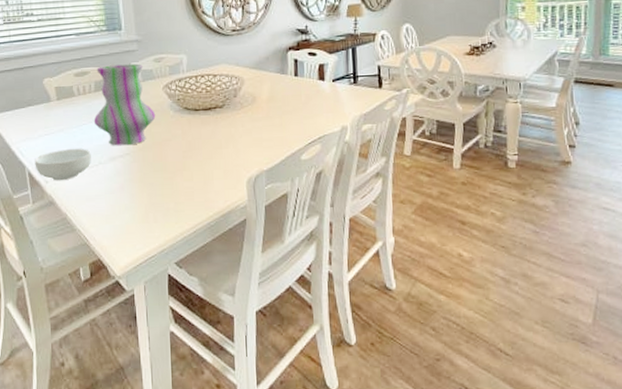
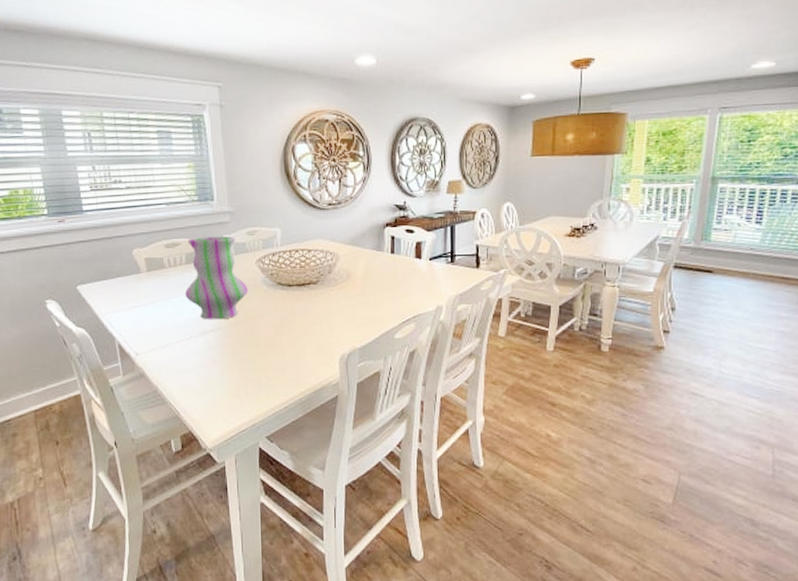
cereal bowl: present [35,149,91,181] -> none [125,322,182,354]

